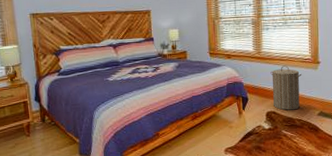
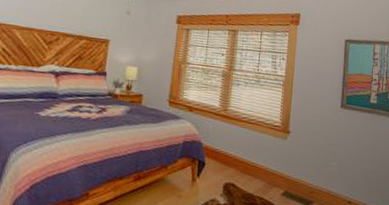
laundry hamper: present [270,66,302,111] -> none [233,130,270,185]

